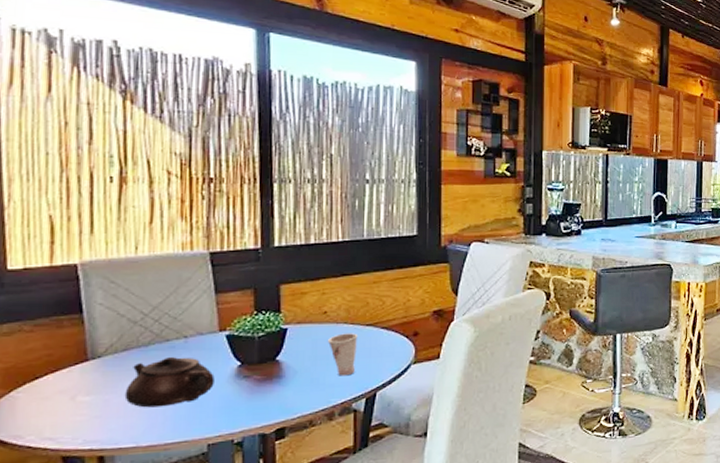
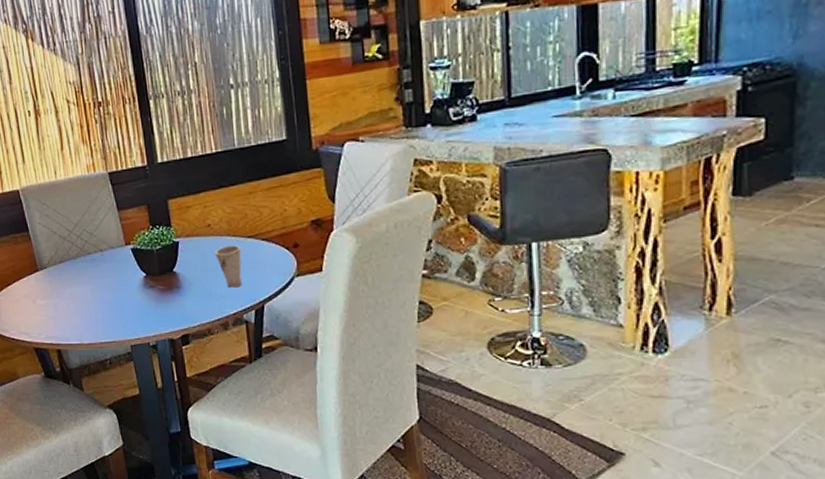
teapot: present [124,357,215,408] -> none [66,268,128,312]

